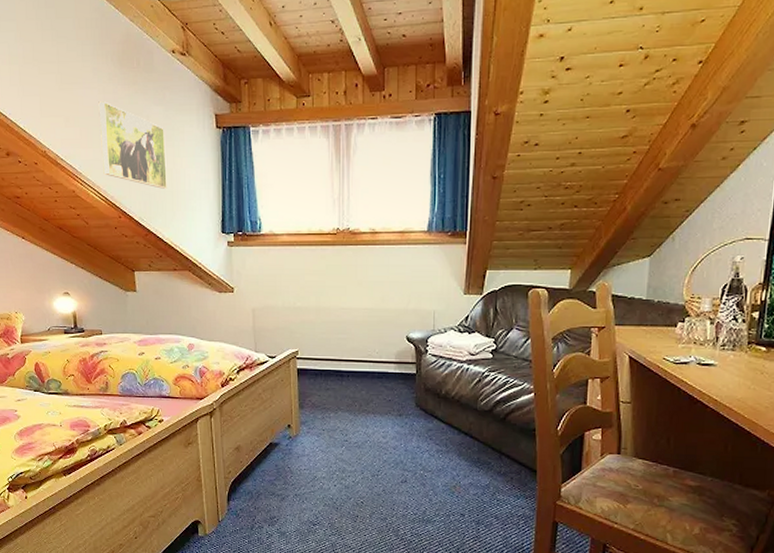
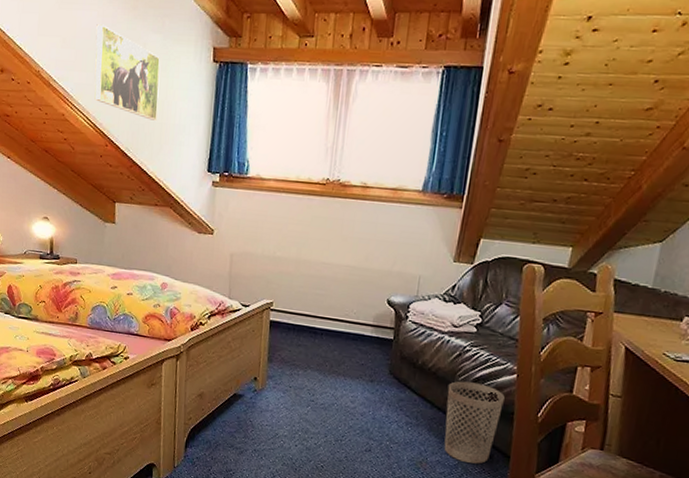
wastebasket: none [472,405,525,481] -> present [444,381,505,464]

